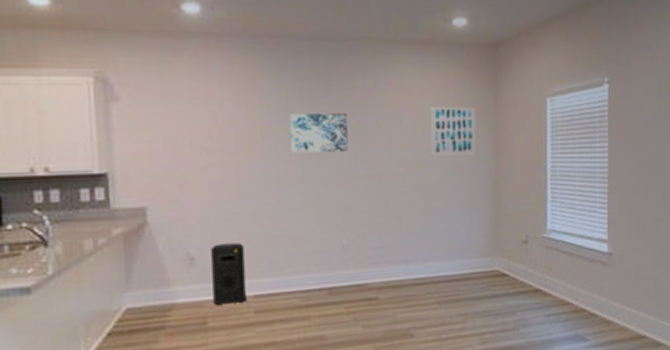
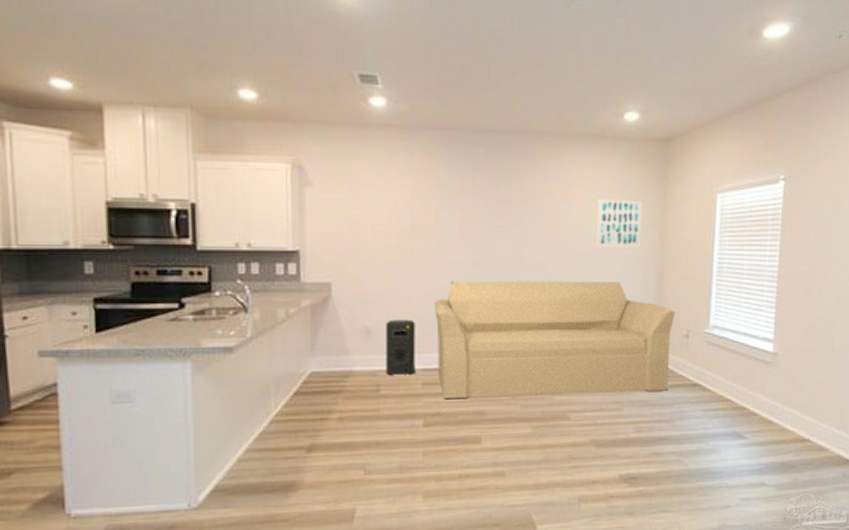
sofa: none [263,190,514,326] -> present [433,280,676,399]
wall art: present [290,113,348,154] -> none [462,202,516,241]

